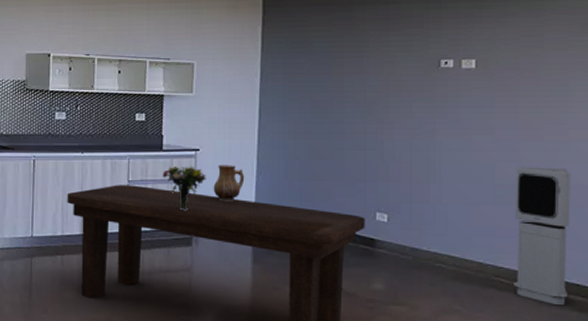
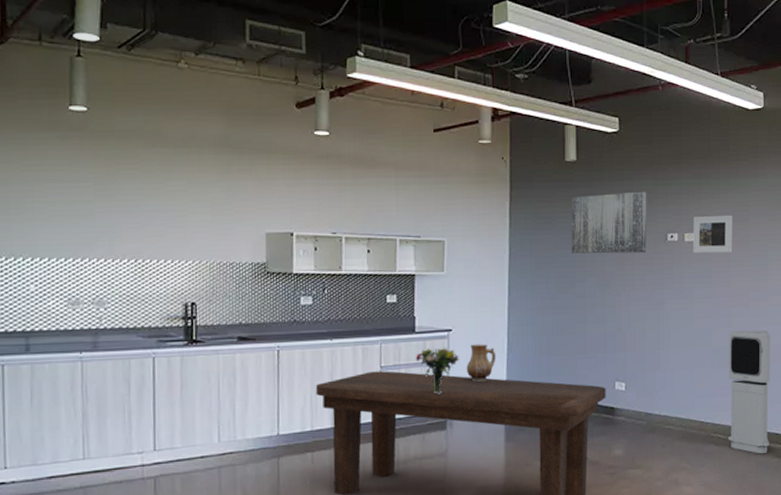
wall art: none [328,15,417,80] -> present [571,191,647,254]
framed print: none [471,40,523,81] -> present [692,214,733,253]

